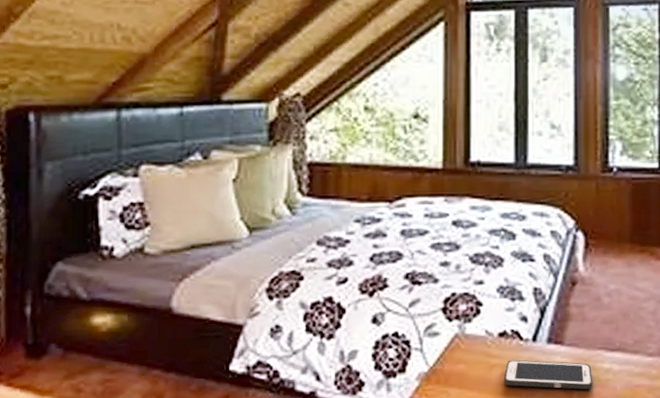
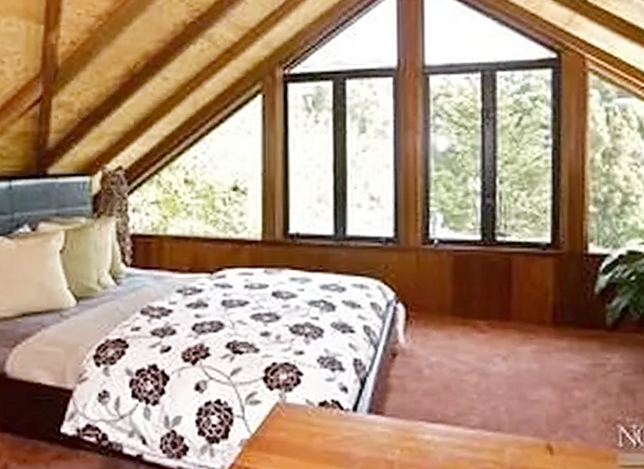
cell phone: present [504,359,593,390] -> none [325,429,414,460]

